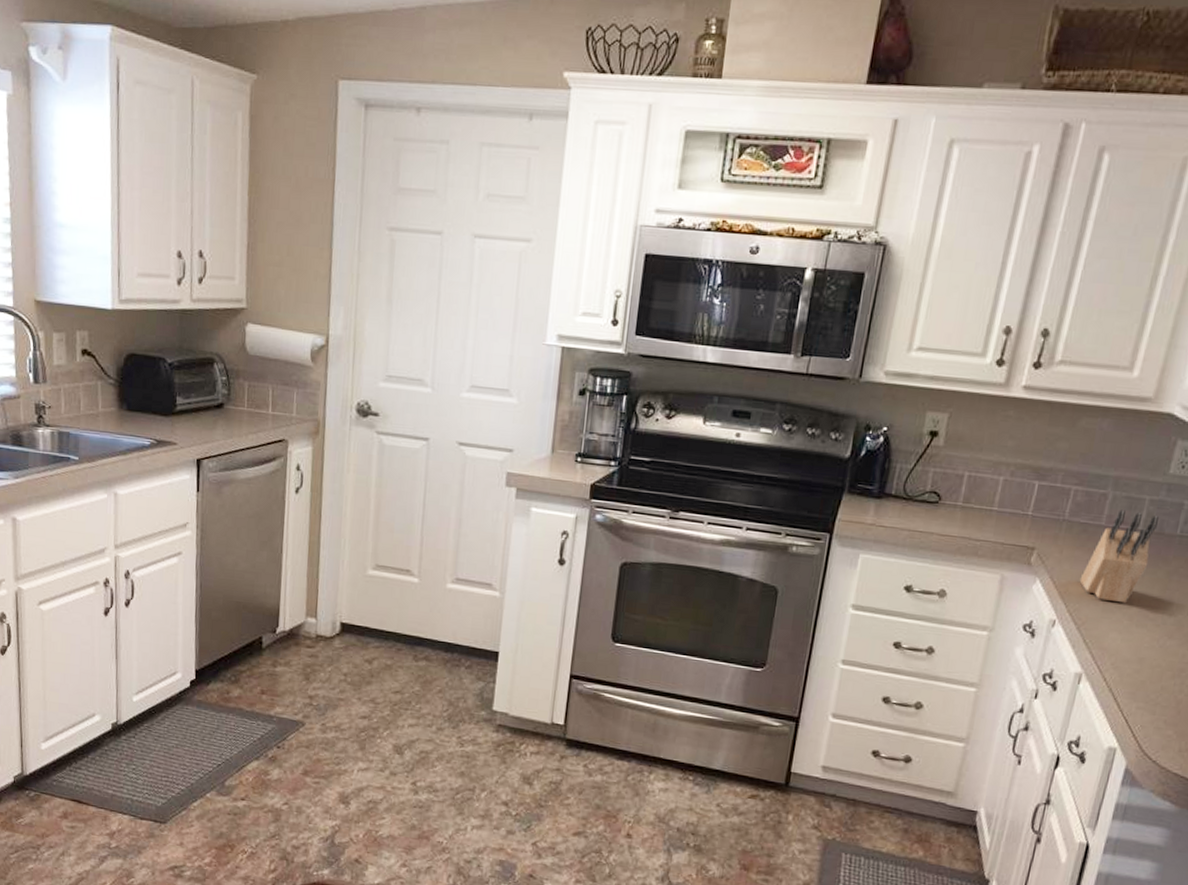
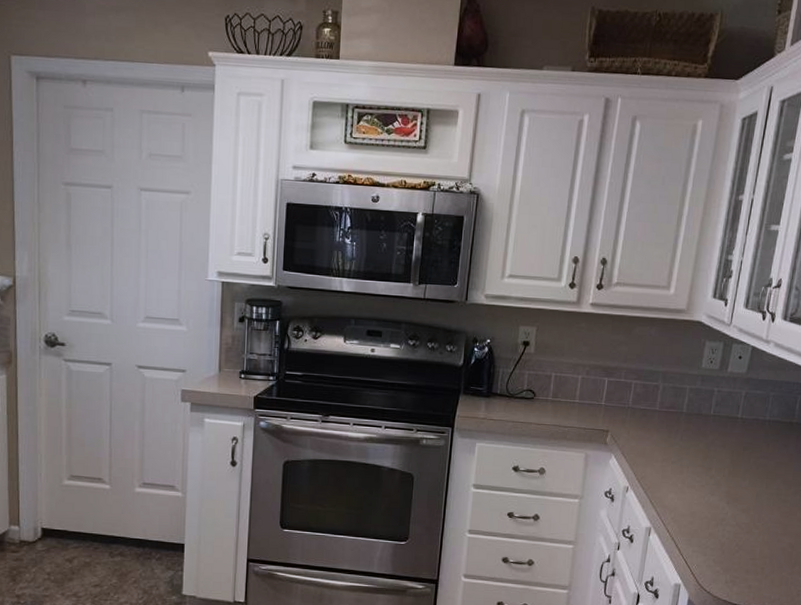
knife block: present [1079,509,1159,604] -> none [643,397,697,470]

